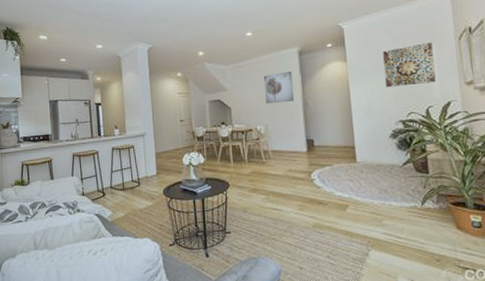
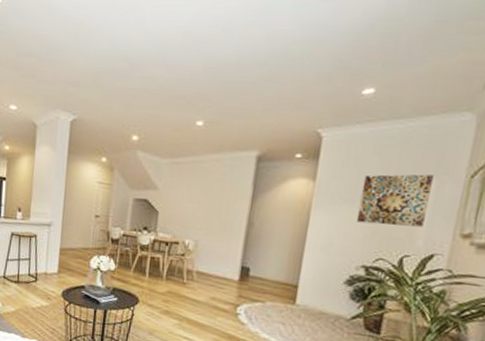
wall art: present [264,71,295,104] -> none [202,179,243,218]

